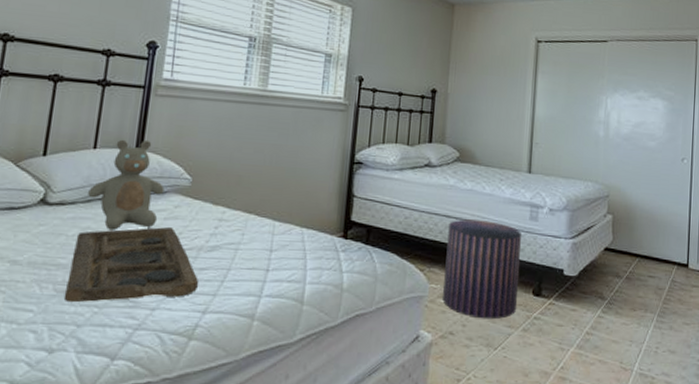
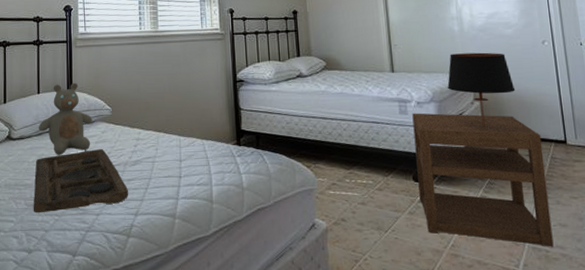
pouf: present [442,219,522,320] -> none [326,118,400,206]
nightstand: none [536,220,666,374] -> present [412,113,554,247]
table lamp: none [583,160,649,242] -> present [447,52,516,126]

